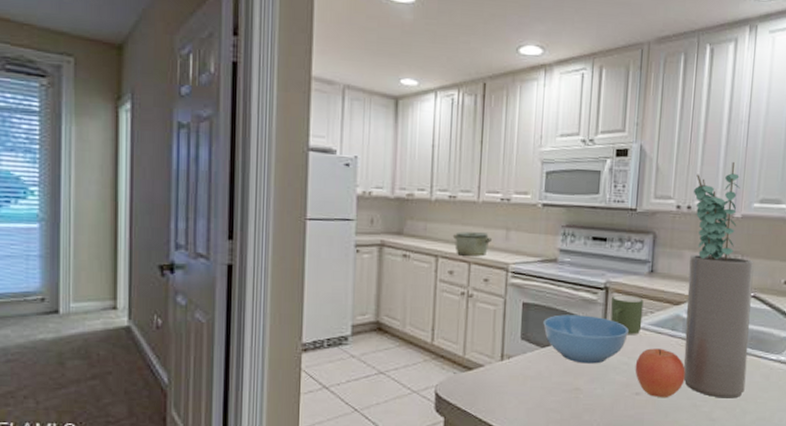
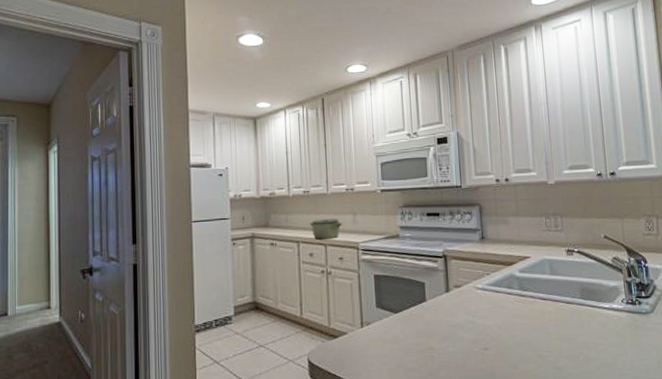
bowl: present [543,314,630,364] -> none [394,281,471,325]
mug: present [610,295,644,336] -> none [450,261,481,297]
fruit: present [635,348,685,398] -> none [480,306,527,352]
vase: present [683,162,754,399] -> none [509,138,585,348]

